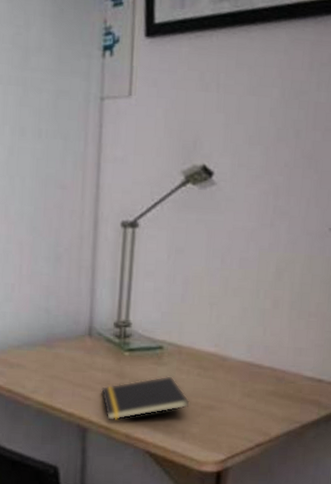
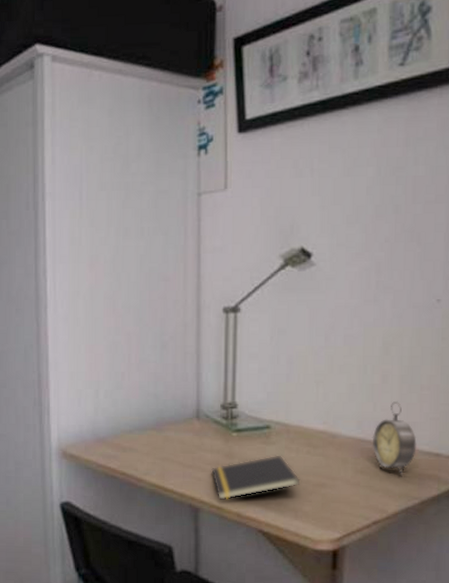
alarm clock: none [259,326,302,400] -> present [372,400,417,476]

